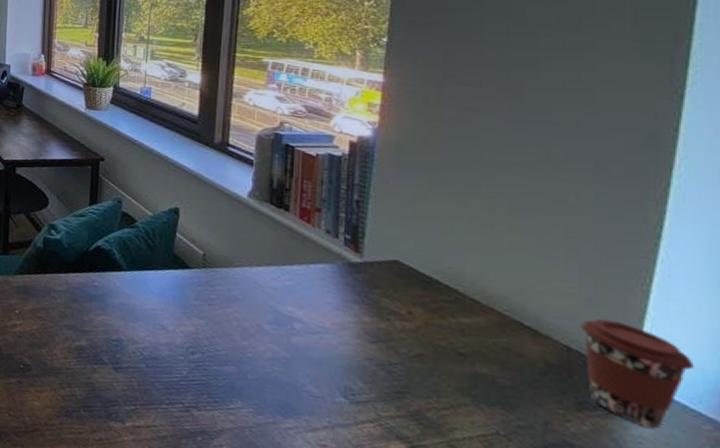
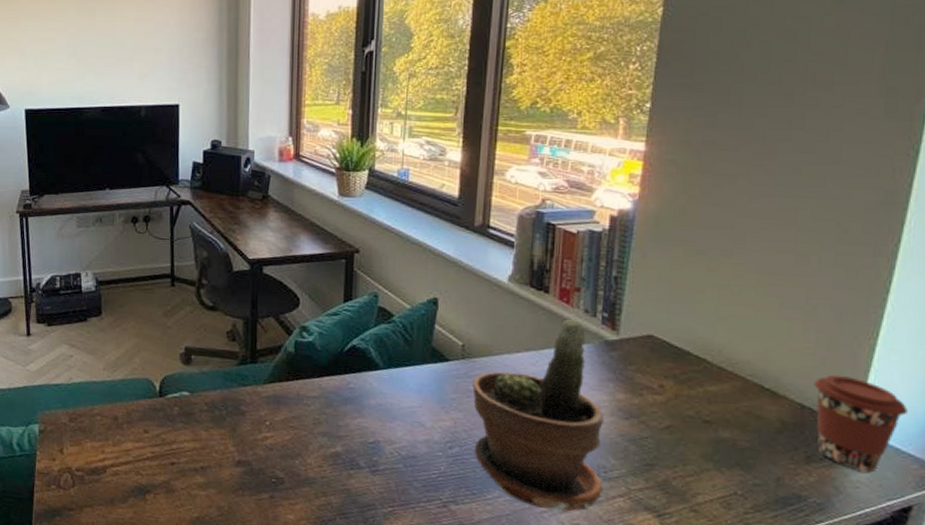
potted plant: none [214,238,352,432] -> present [472,319,604,512]

